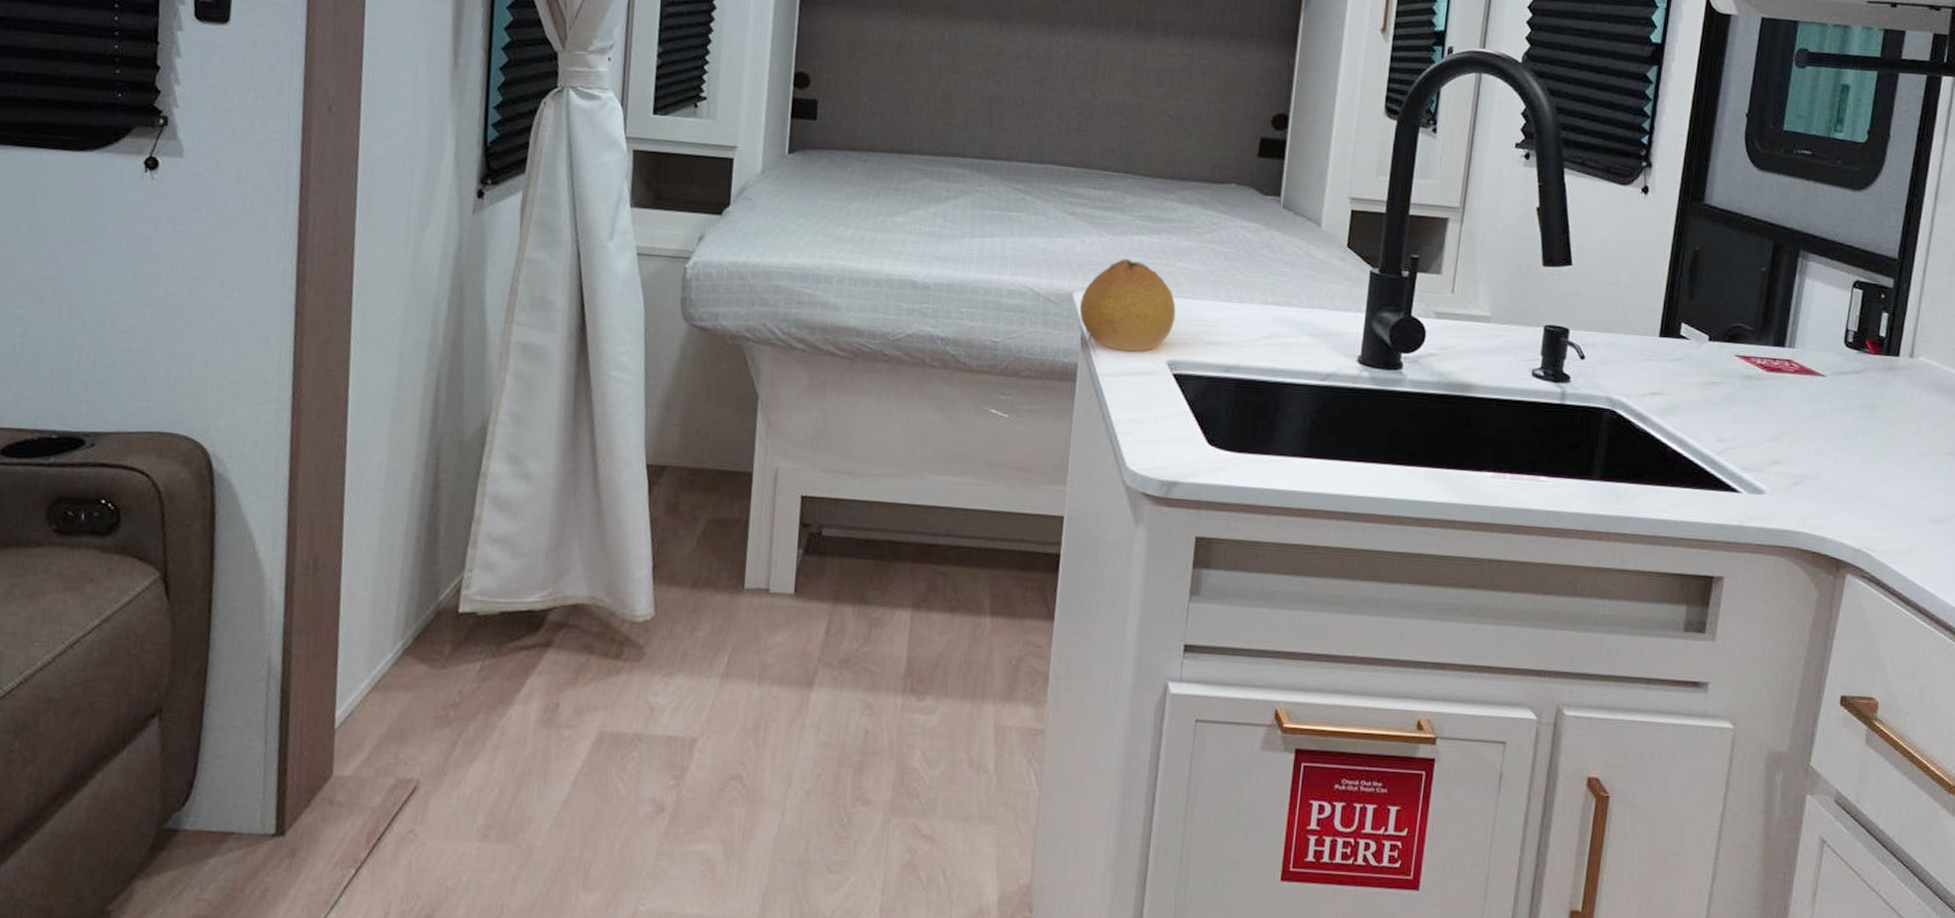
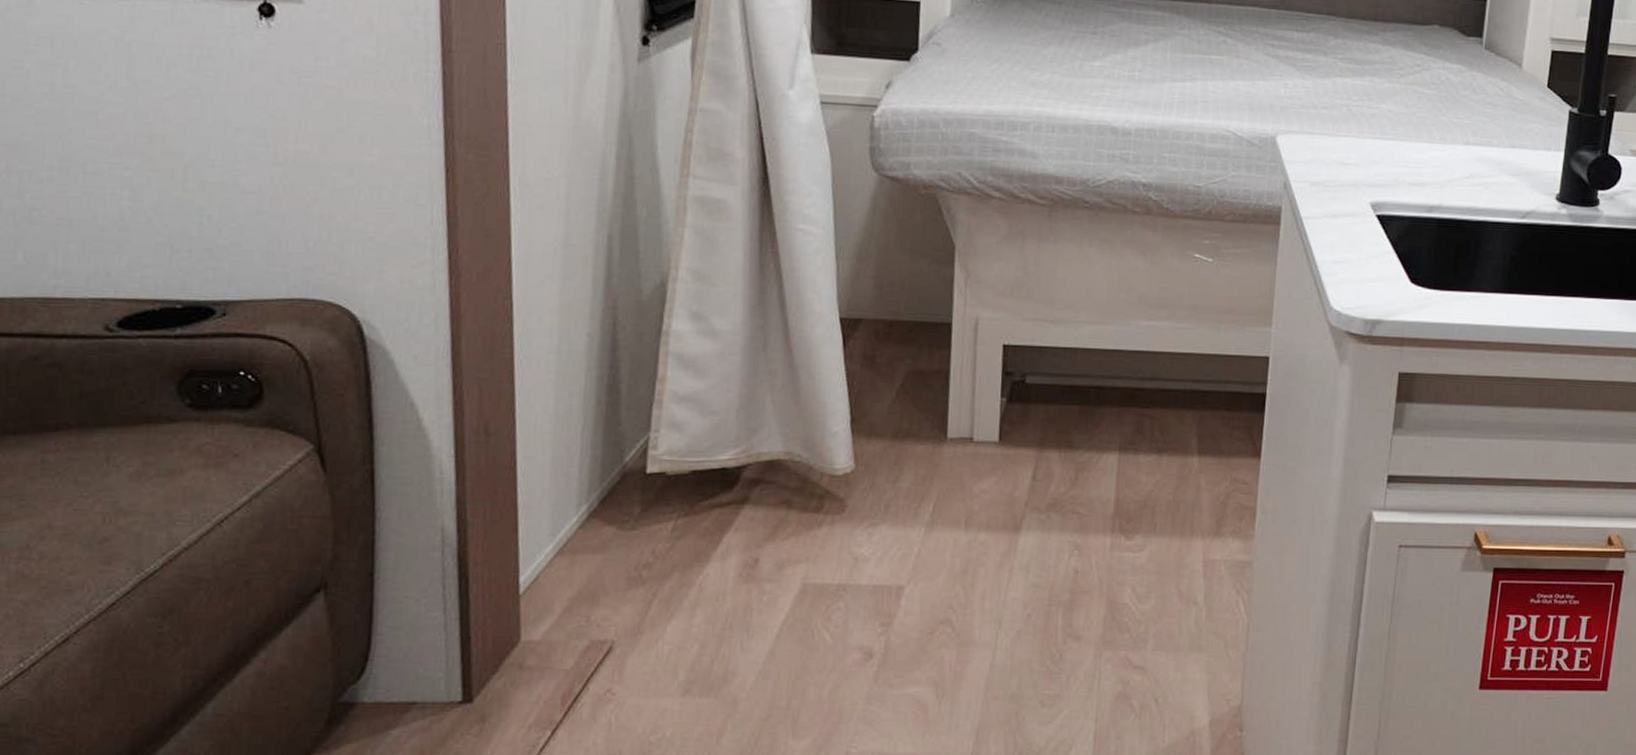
fruit: present [1080,259,1176,352] -> none [1283,102,1379,195]

